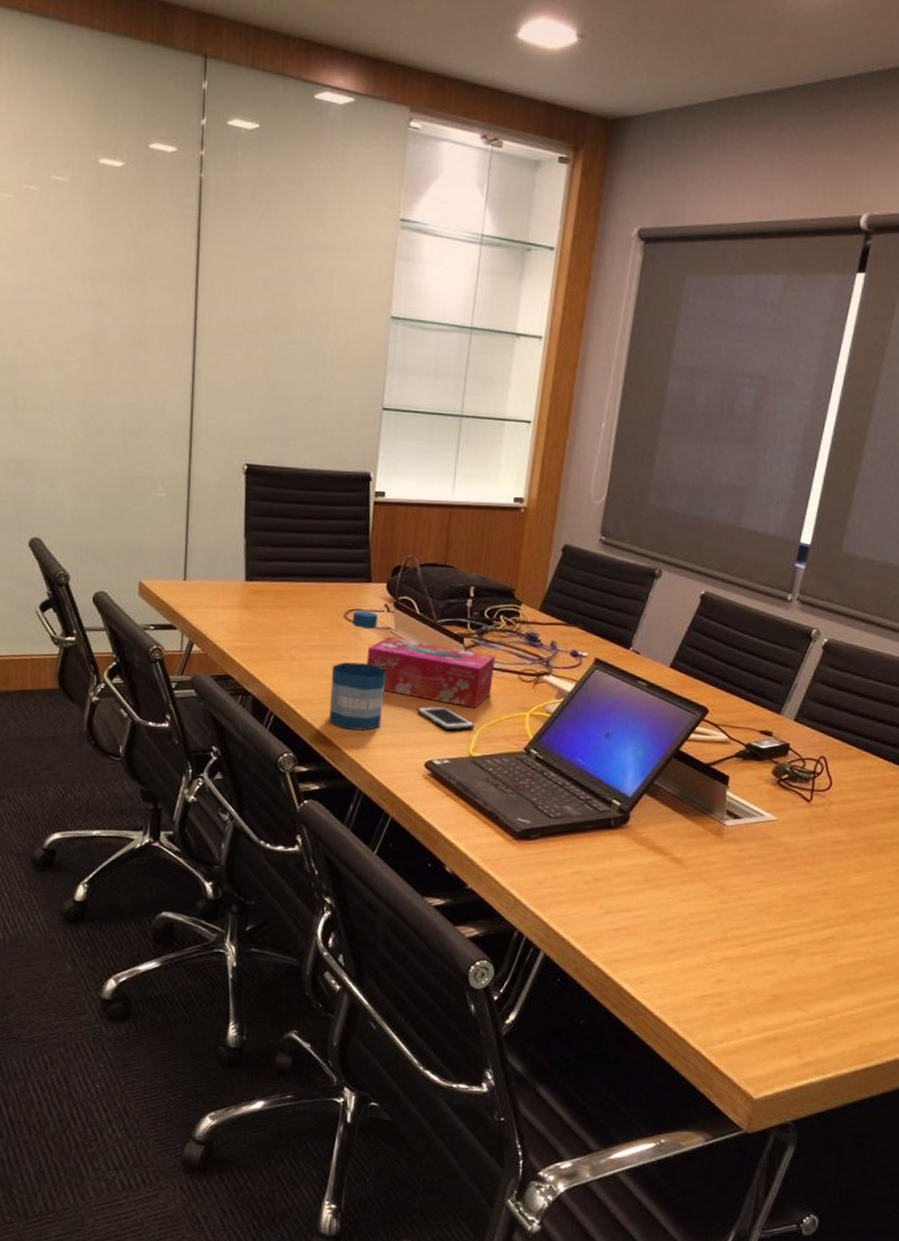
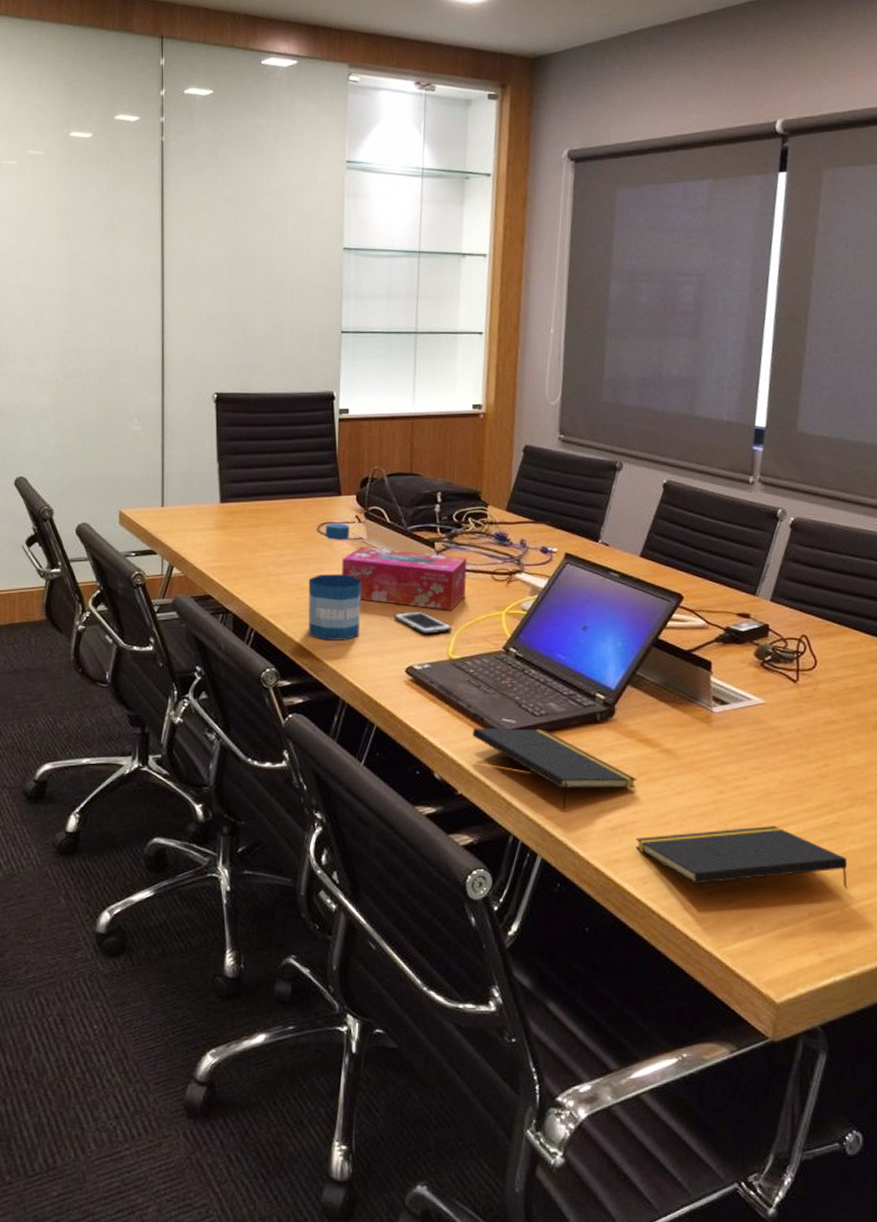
notepad: none [486,825,645,909] -> present [472,728,638,809]
notepad: none [636,936,837,1000] -> present [635,826,848,889]

